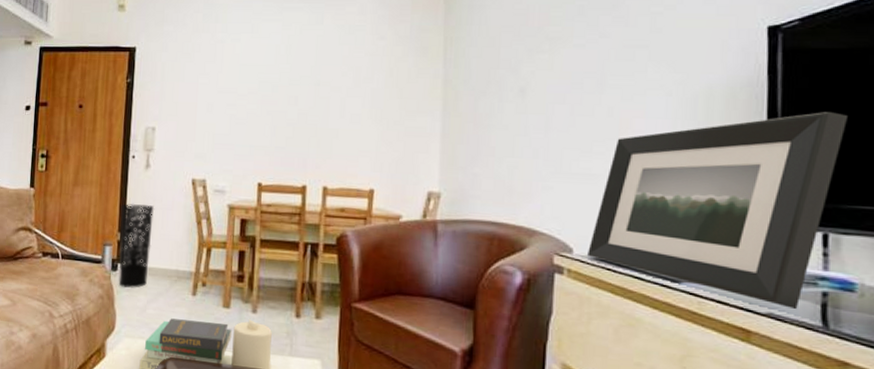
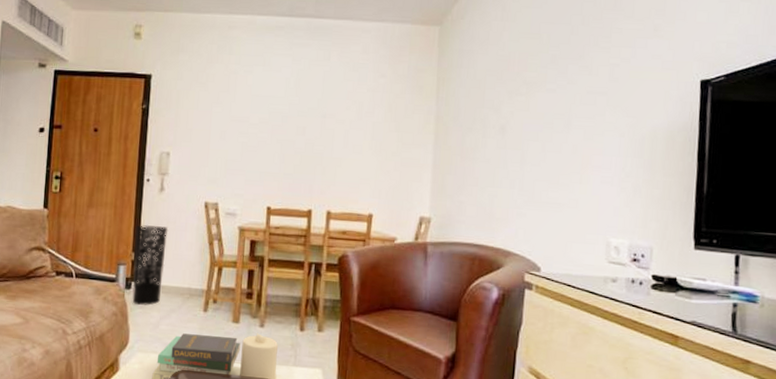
picture frame: present [587,112,847,310] -> none [552,154,757,318]

